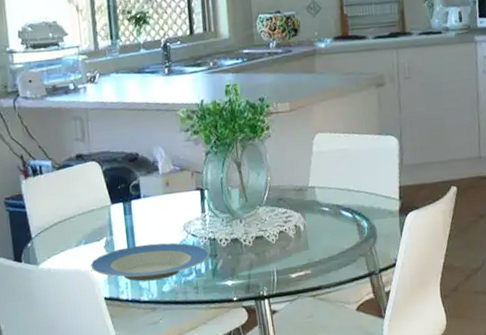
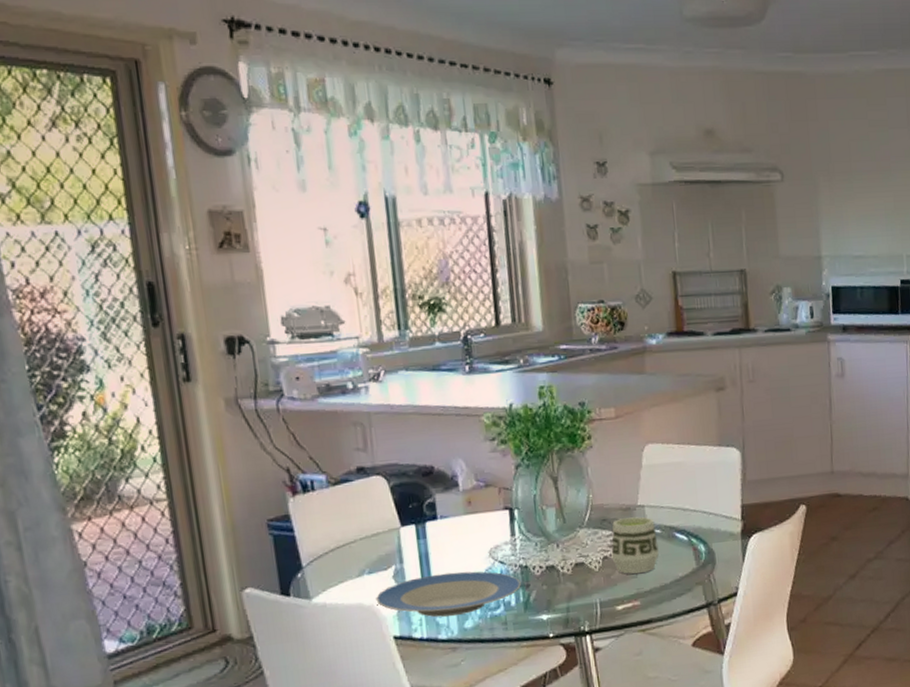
cup: none [286,196,327,247] -> present [611,516,659,574]

